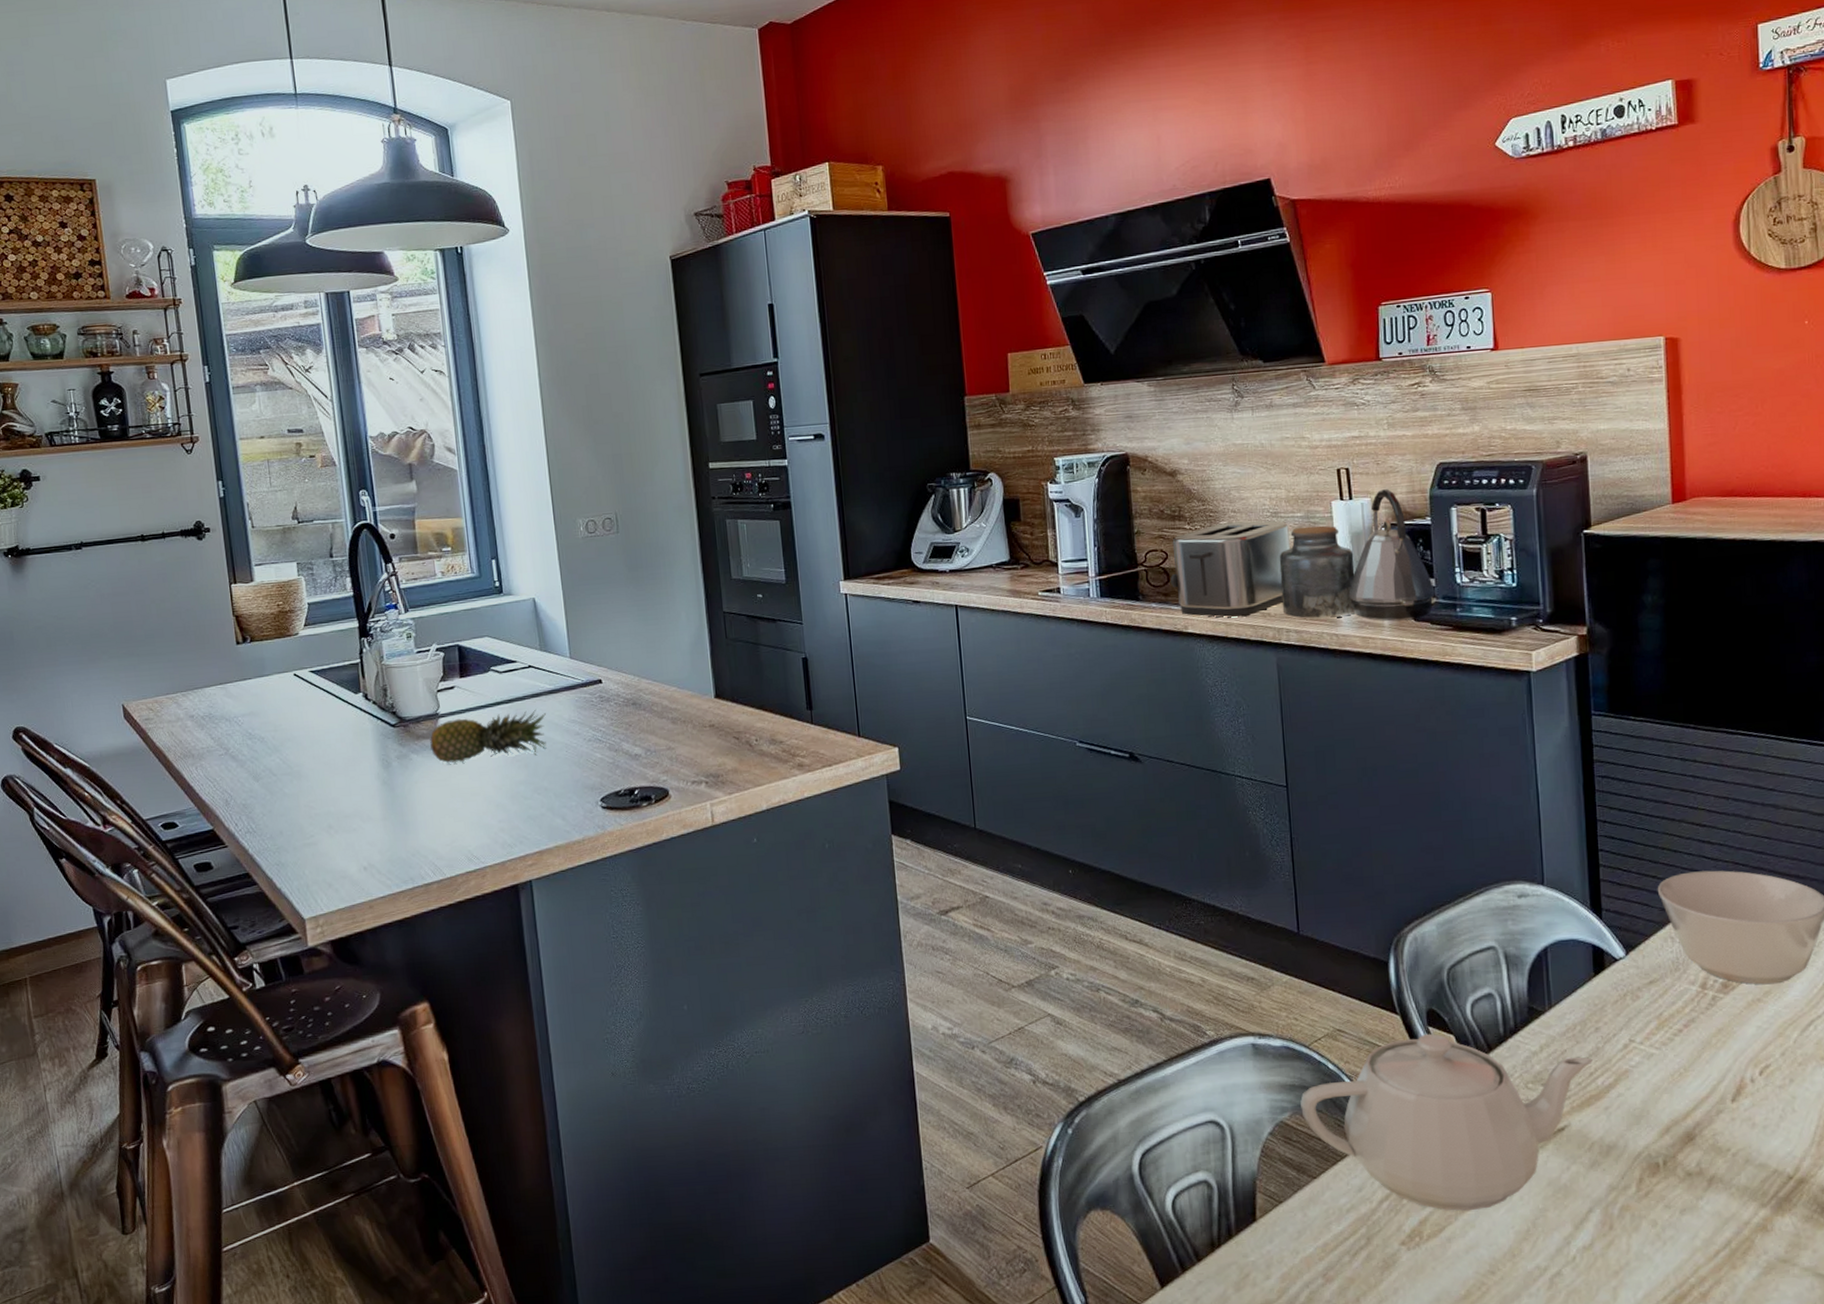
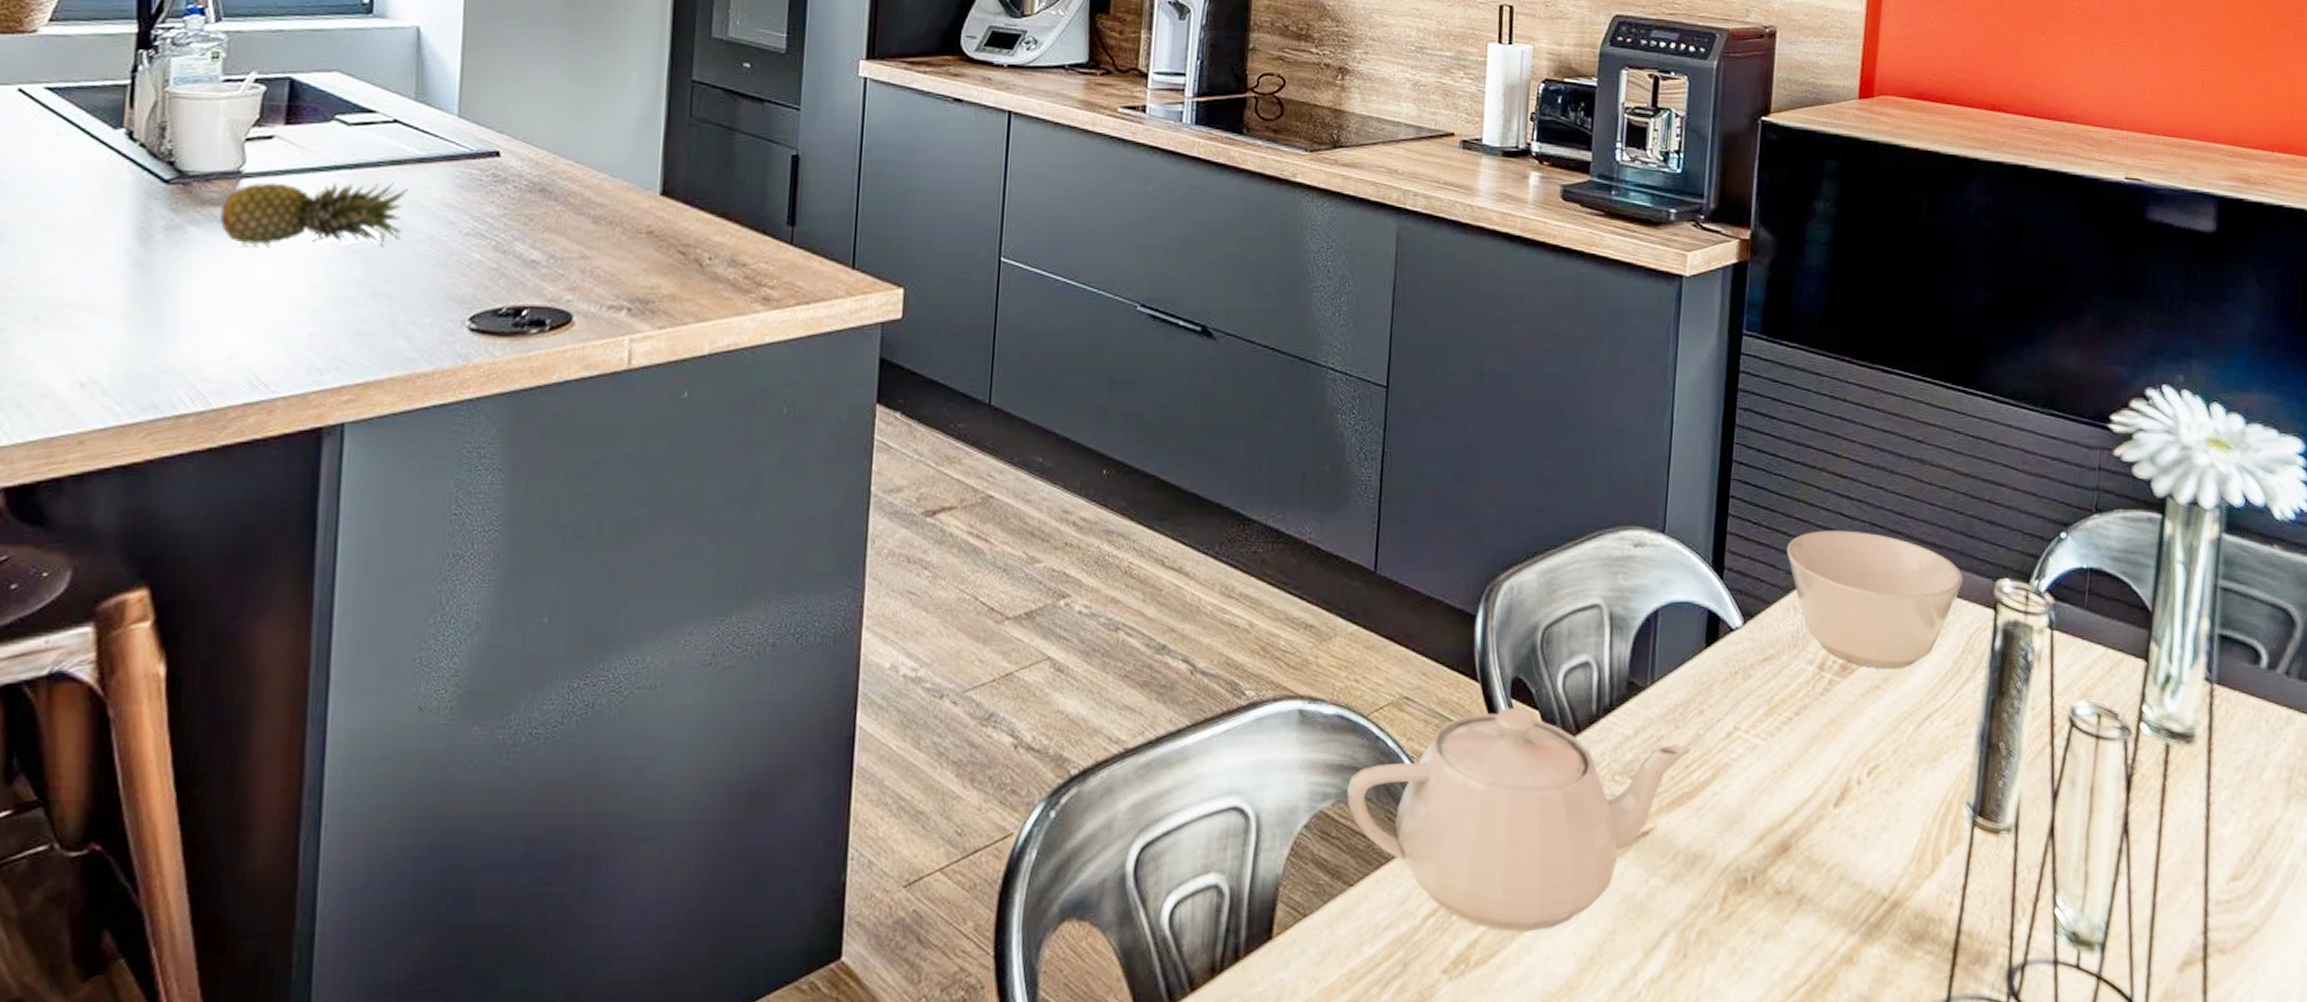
toaster: present [1171,521,1291,618] -> none [1284,51,1434,171]
jar: present [1279,525,1355,619] -> none [1412,69,1505,185]
kettle: present [1348,489,1435,622] -> none [1491,37,1591,199]

